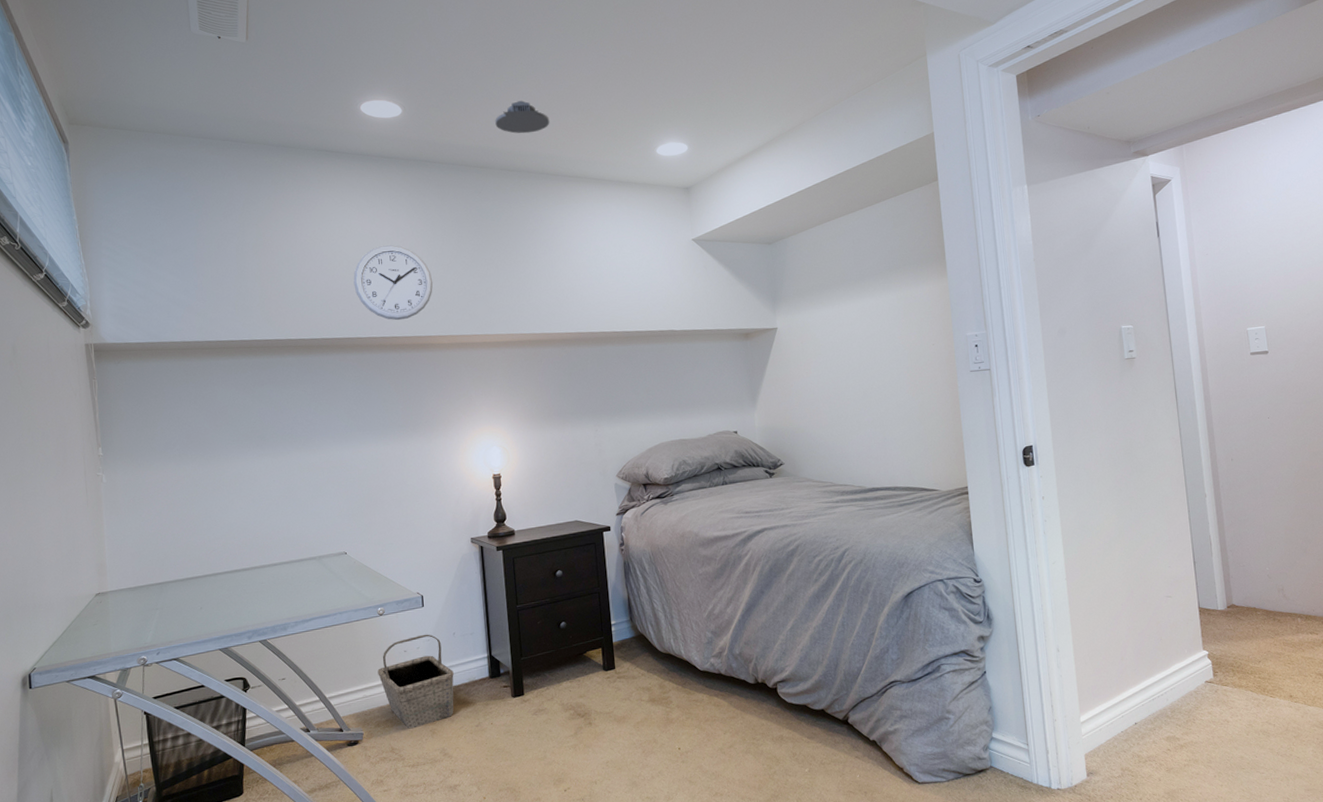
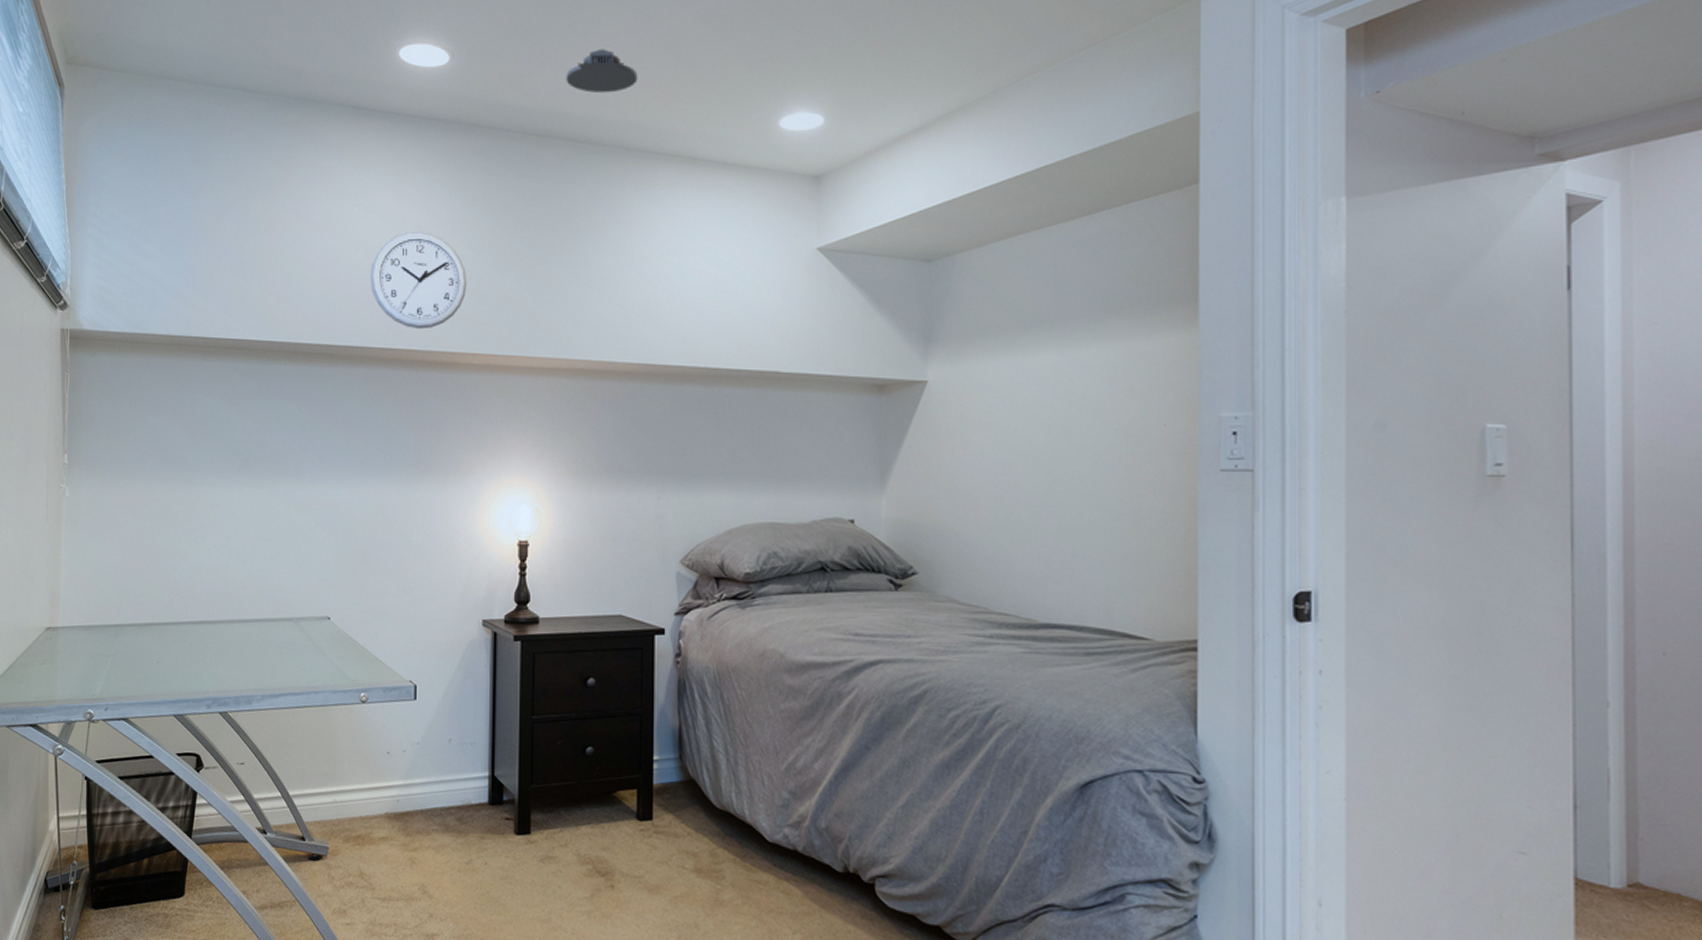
basket: present [377,634,454,729] -> none [353,735,445,853]

